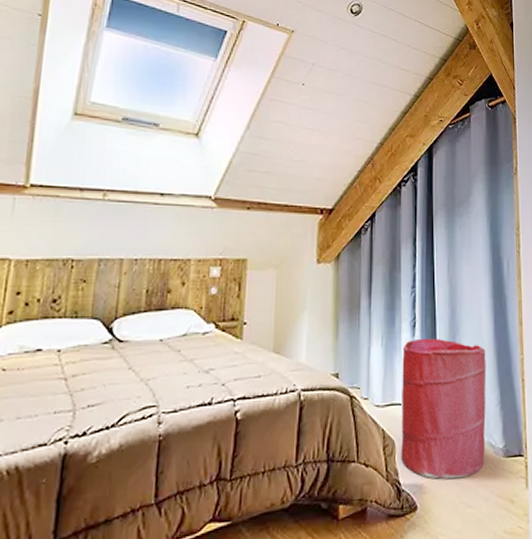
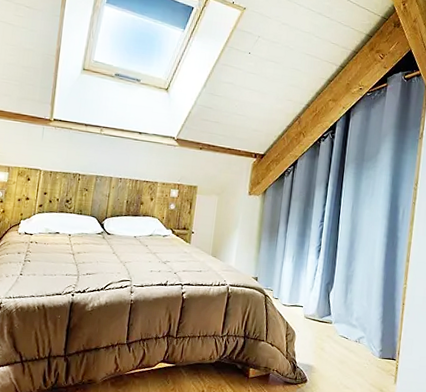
laundry hamper: present [401,338,486,479] -> none [298,261,375,367]

